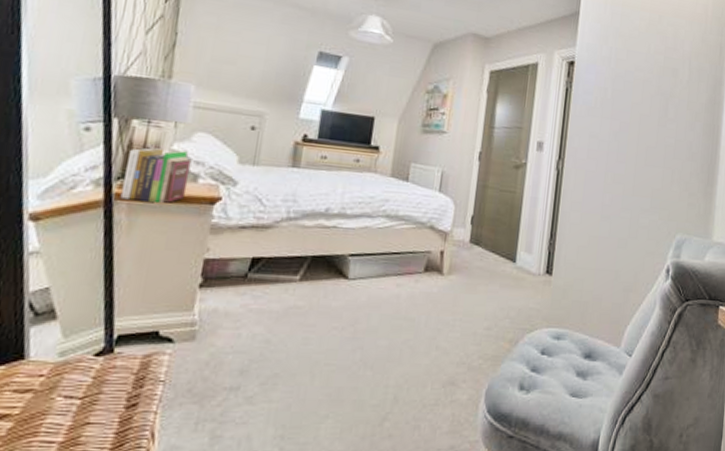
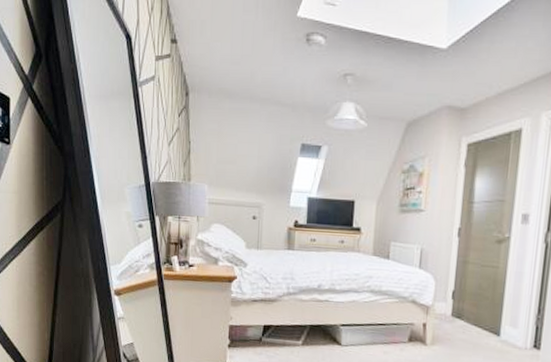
books: present [120,147,192,205] -> none [167,238,212,283]

